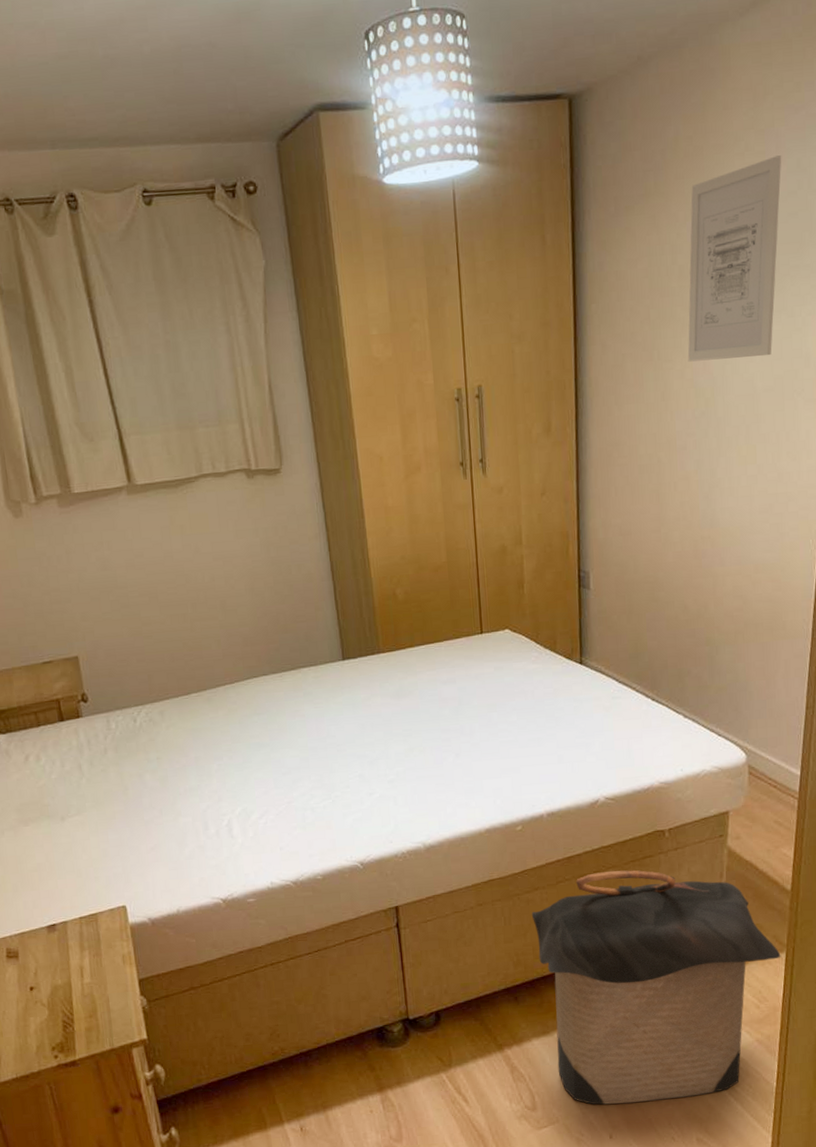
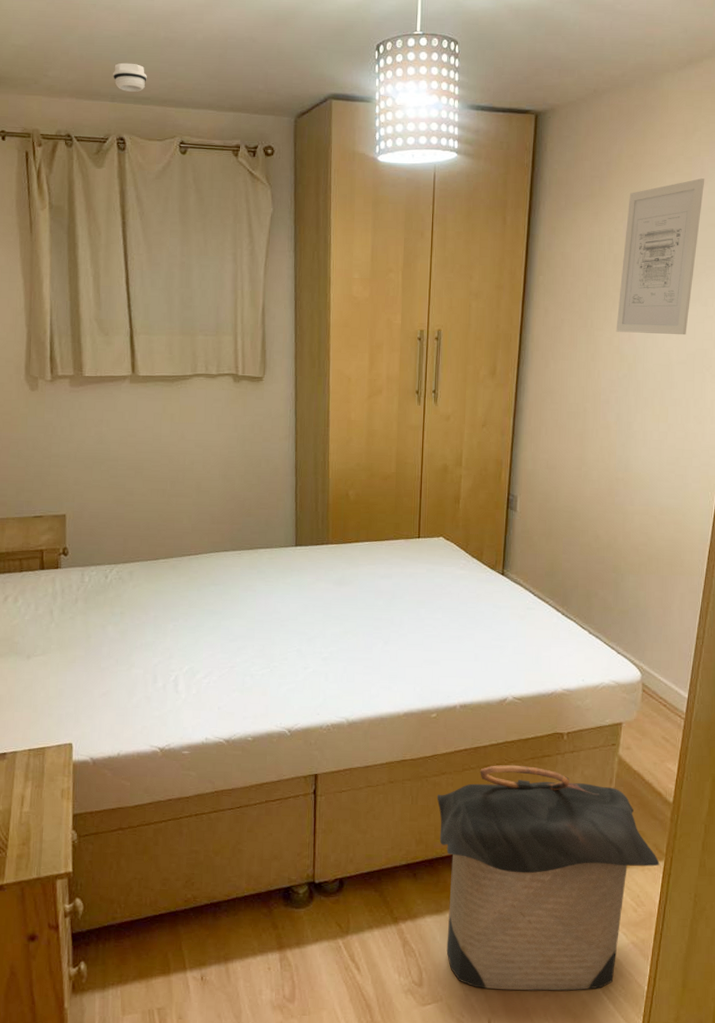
smoke detector: none [48,95,91,134] -> present [113,62,147,92]

